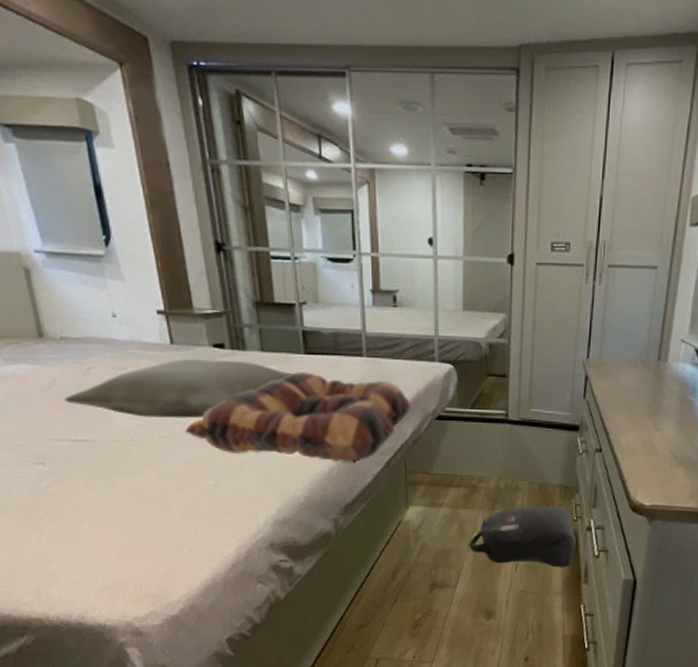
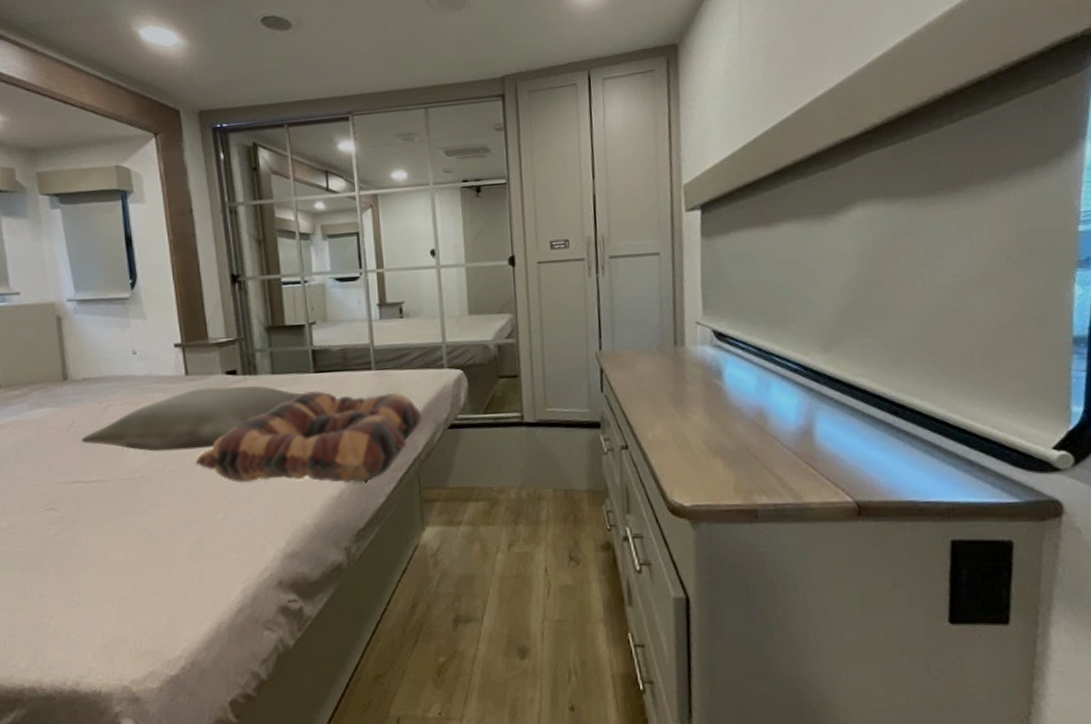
backpack: present [468,506,576,568] -> none [492,515,614,589]

